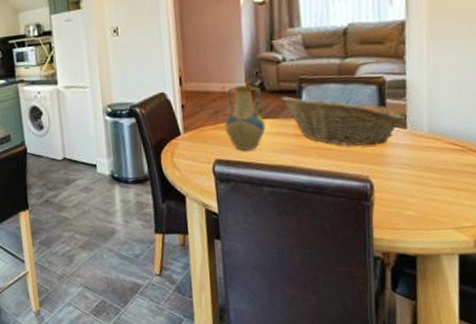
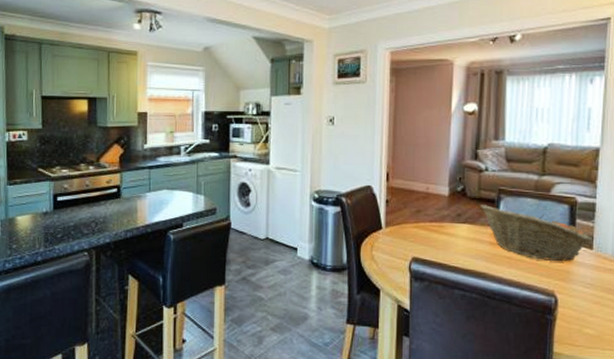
vase: present [225,84,266,151] -> none [425,187,463,252]

